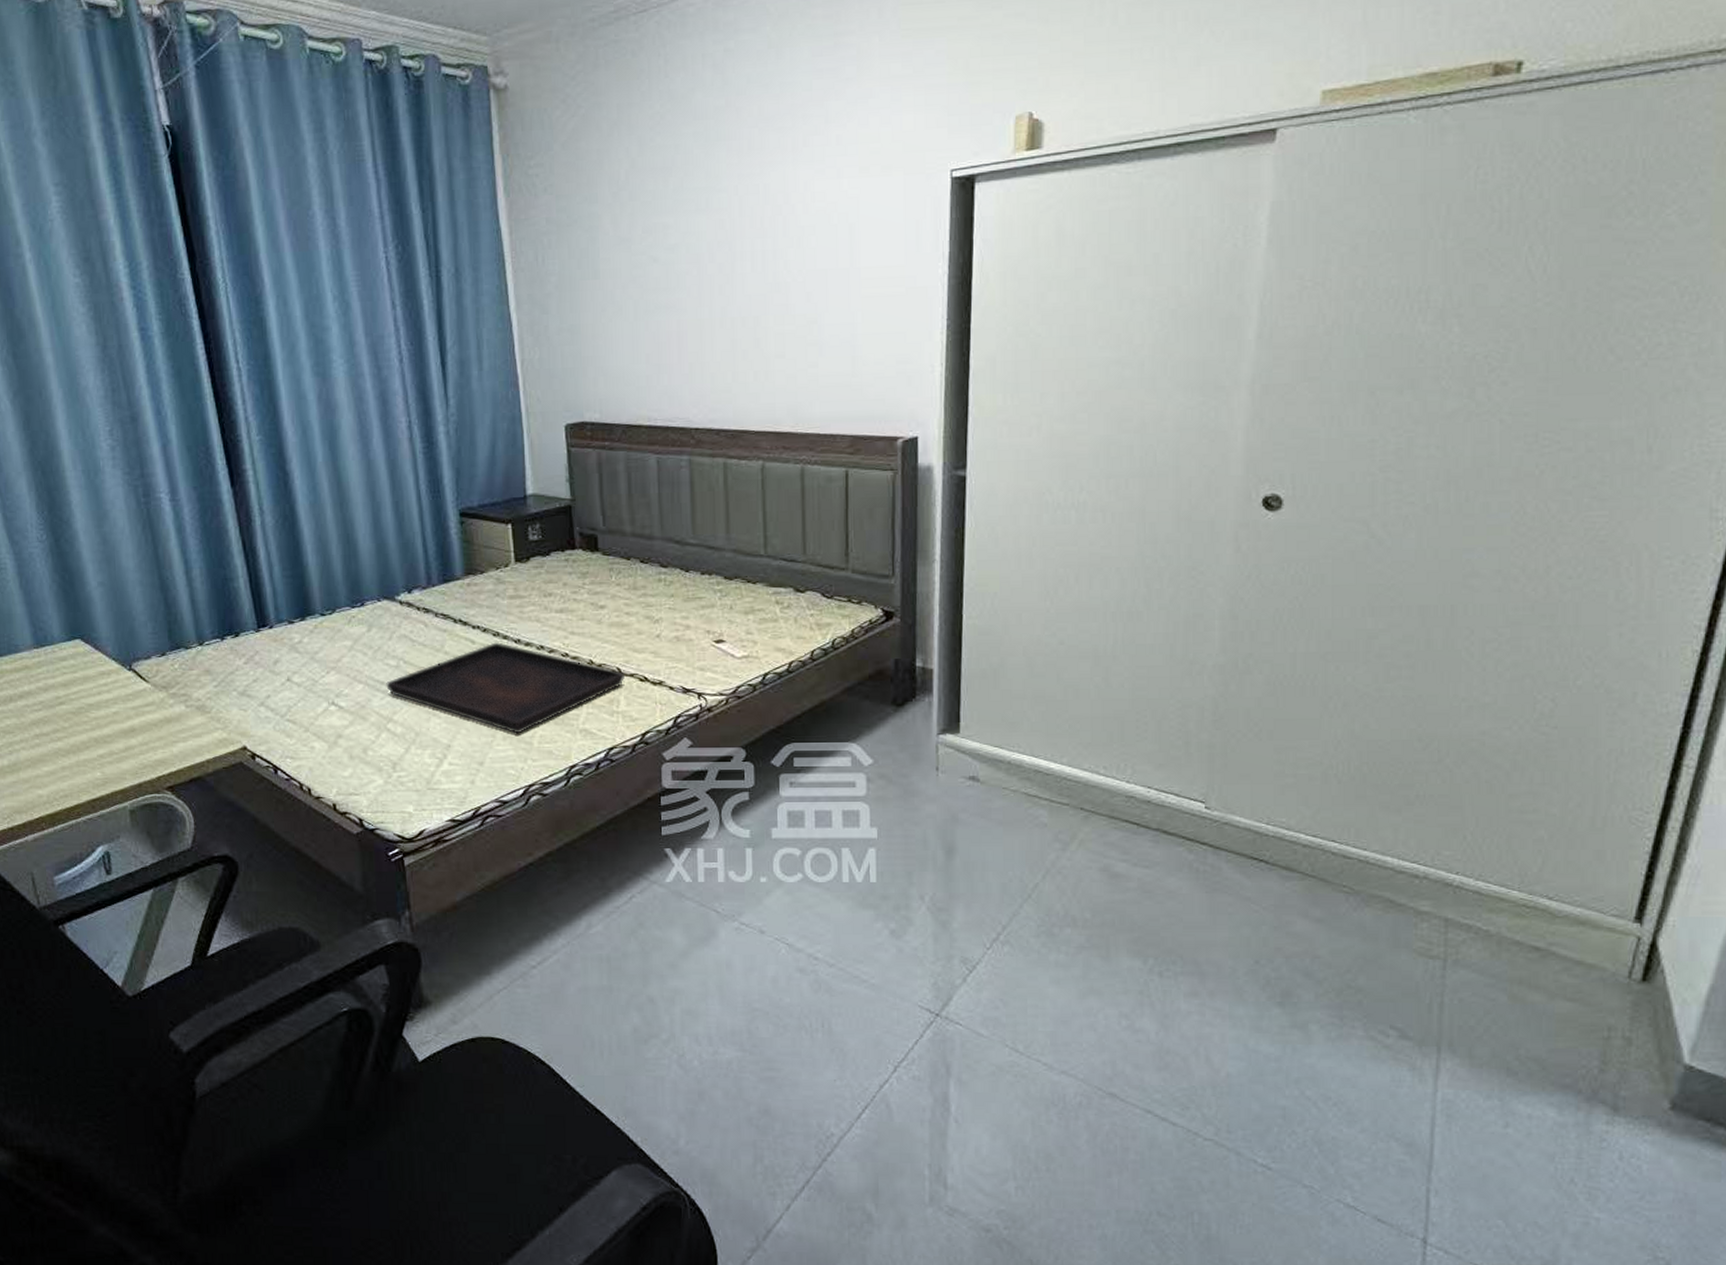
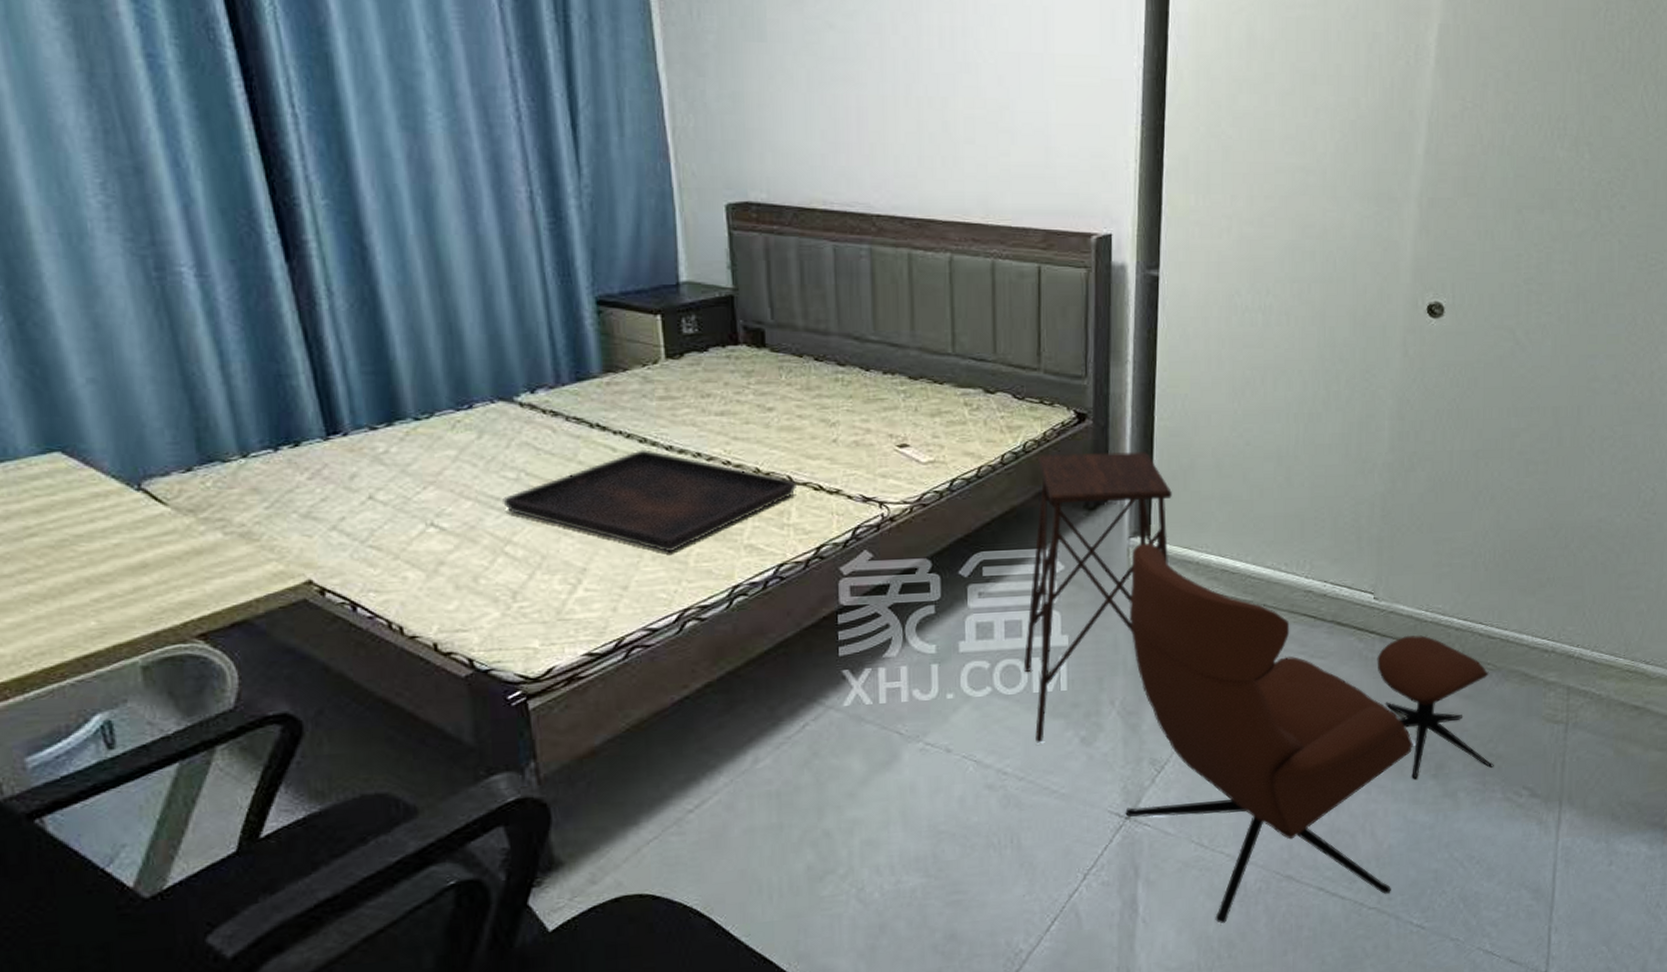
side table: none [833,650,982,932] -> present [1023,452,1172,743]
armchair: none [936,741,1353,1134] -> present [1125,543,1494,923]

